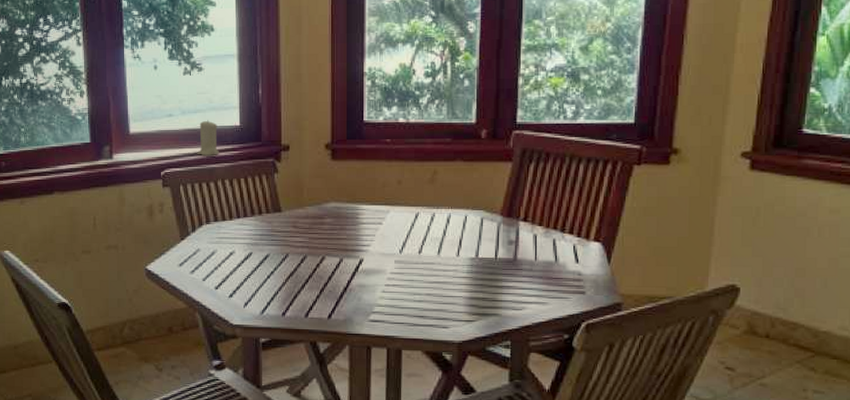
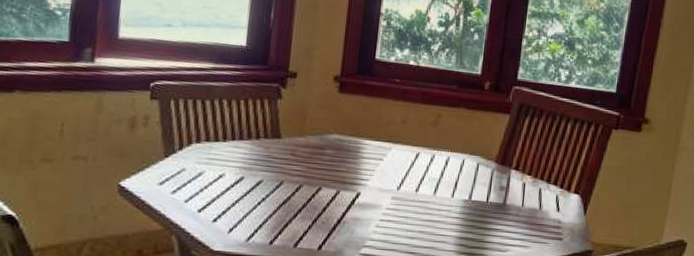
candle: present [197,120,220,155] -> none [195,36,222,73]

